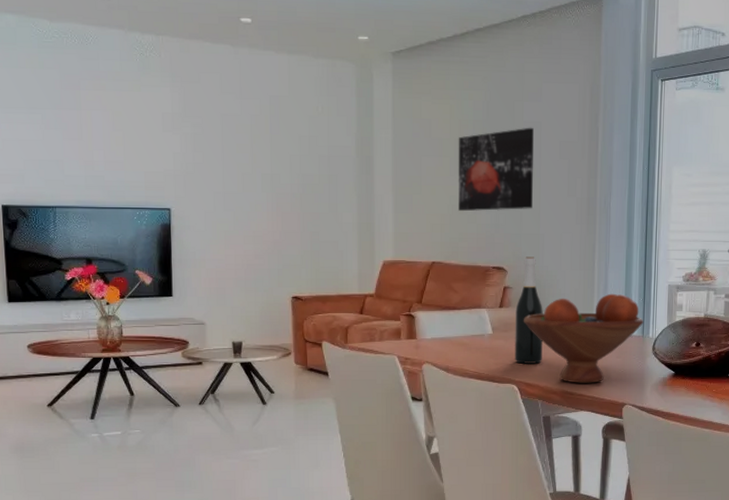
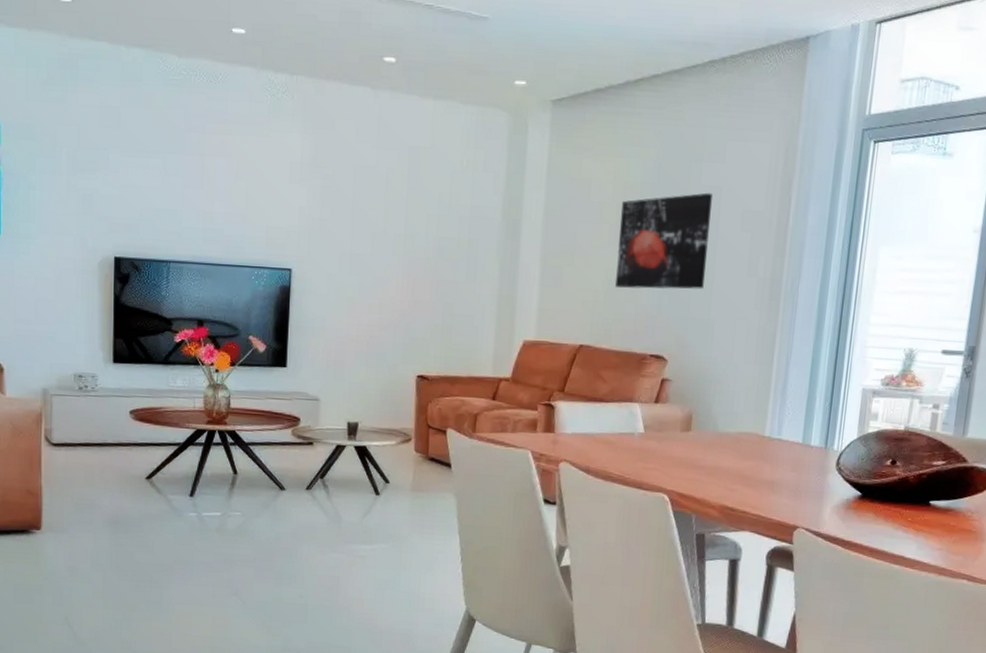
wine bottle: present [515,256,543,364] -> none [668,345,707,472]
fruit bowl: present [523,293,643,383] -> none [681,394,828,500]

